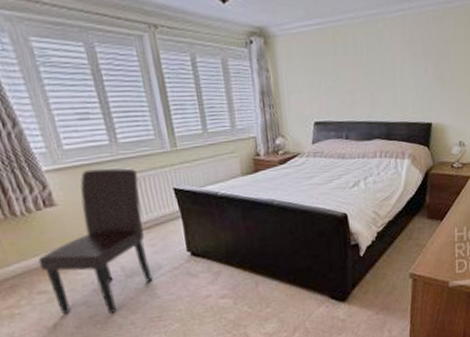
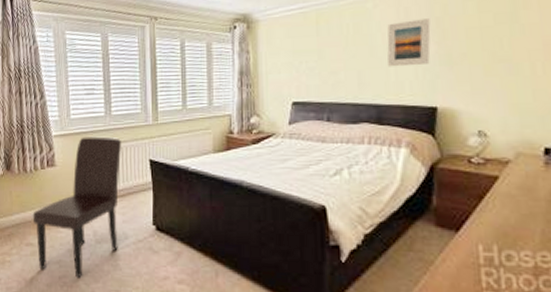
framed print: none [395,42,429,88] -> present [387,19,431,67]

